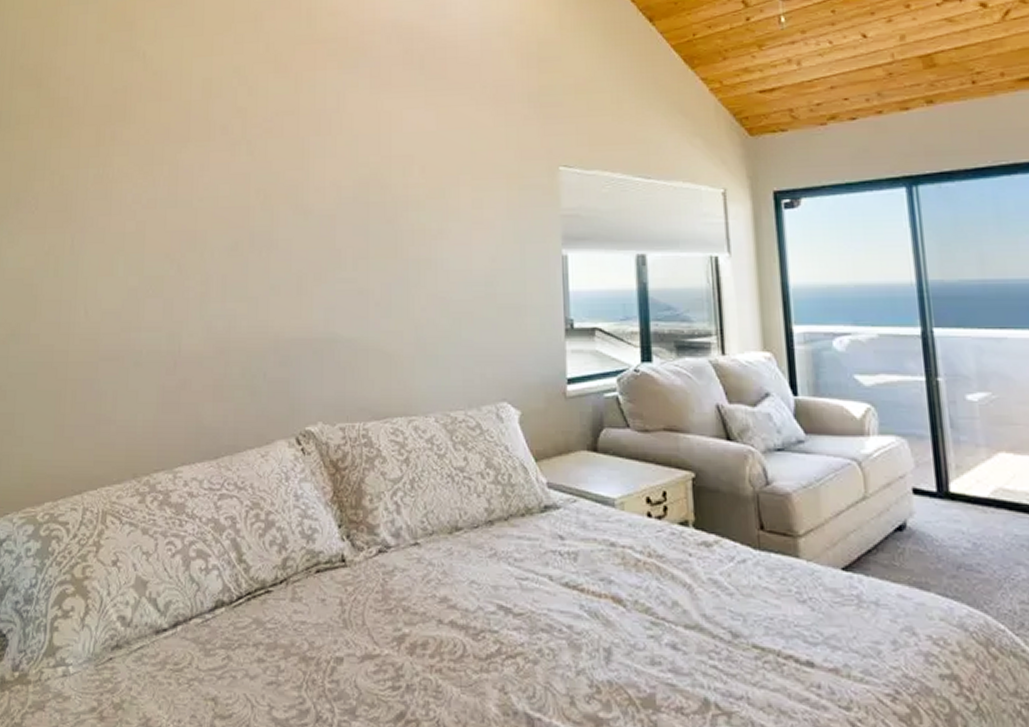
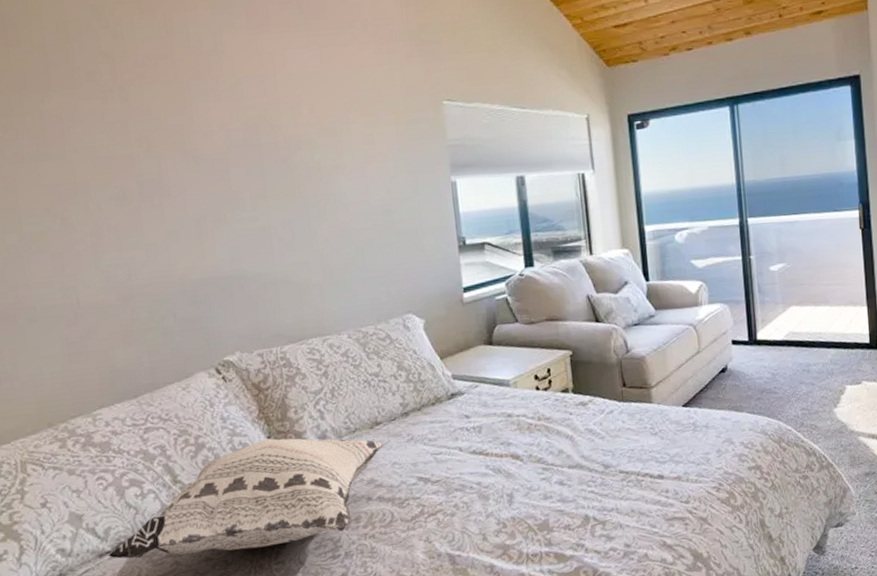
decorative pillow: none [163,527,463,659] -> present [107,438,385,559]

